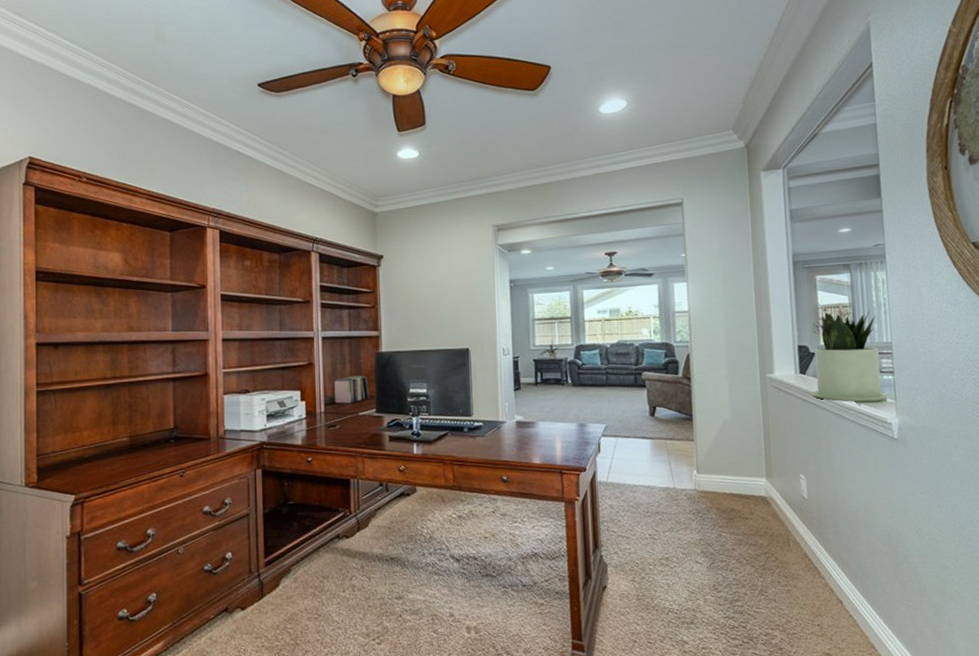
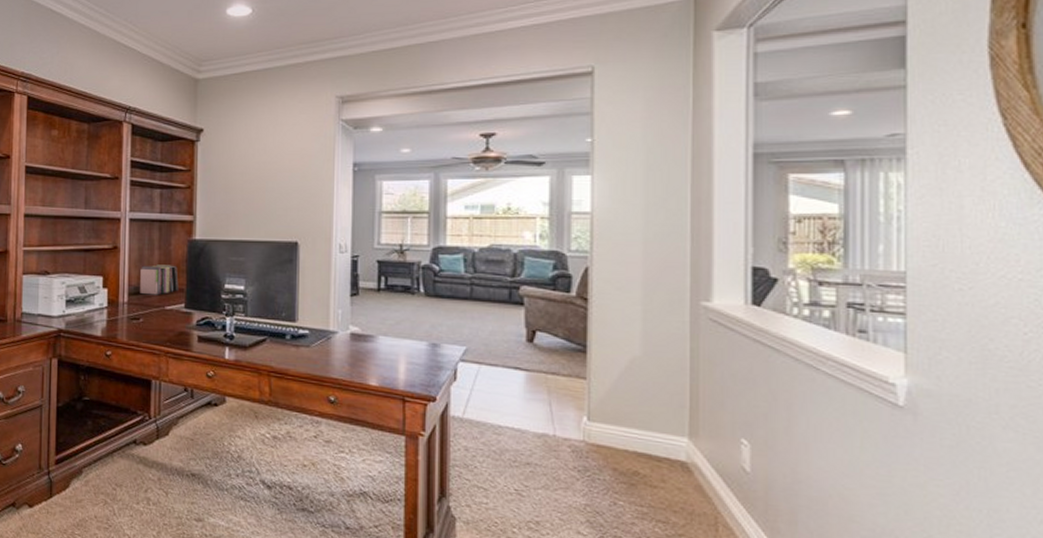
planter: present [811,309,889,402] -> none [768,224,895,352]

